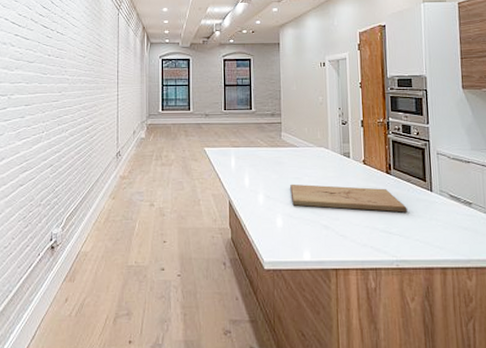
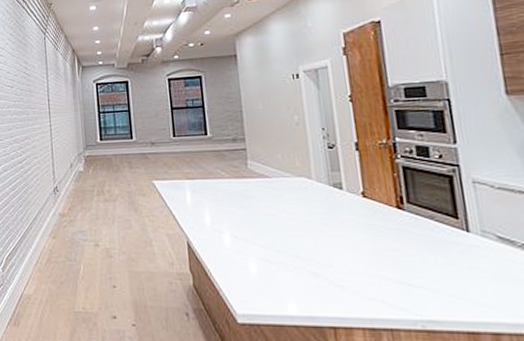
cutting board: present [290,183,407,213] -> none [263,221,433,259]

